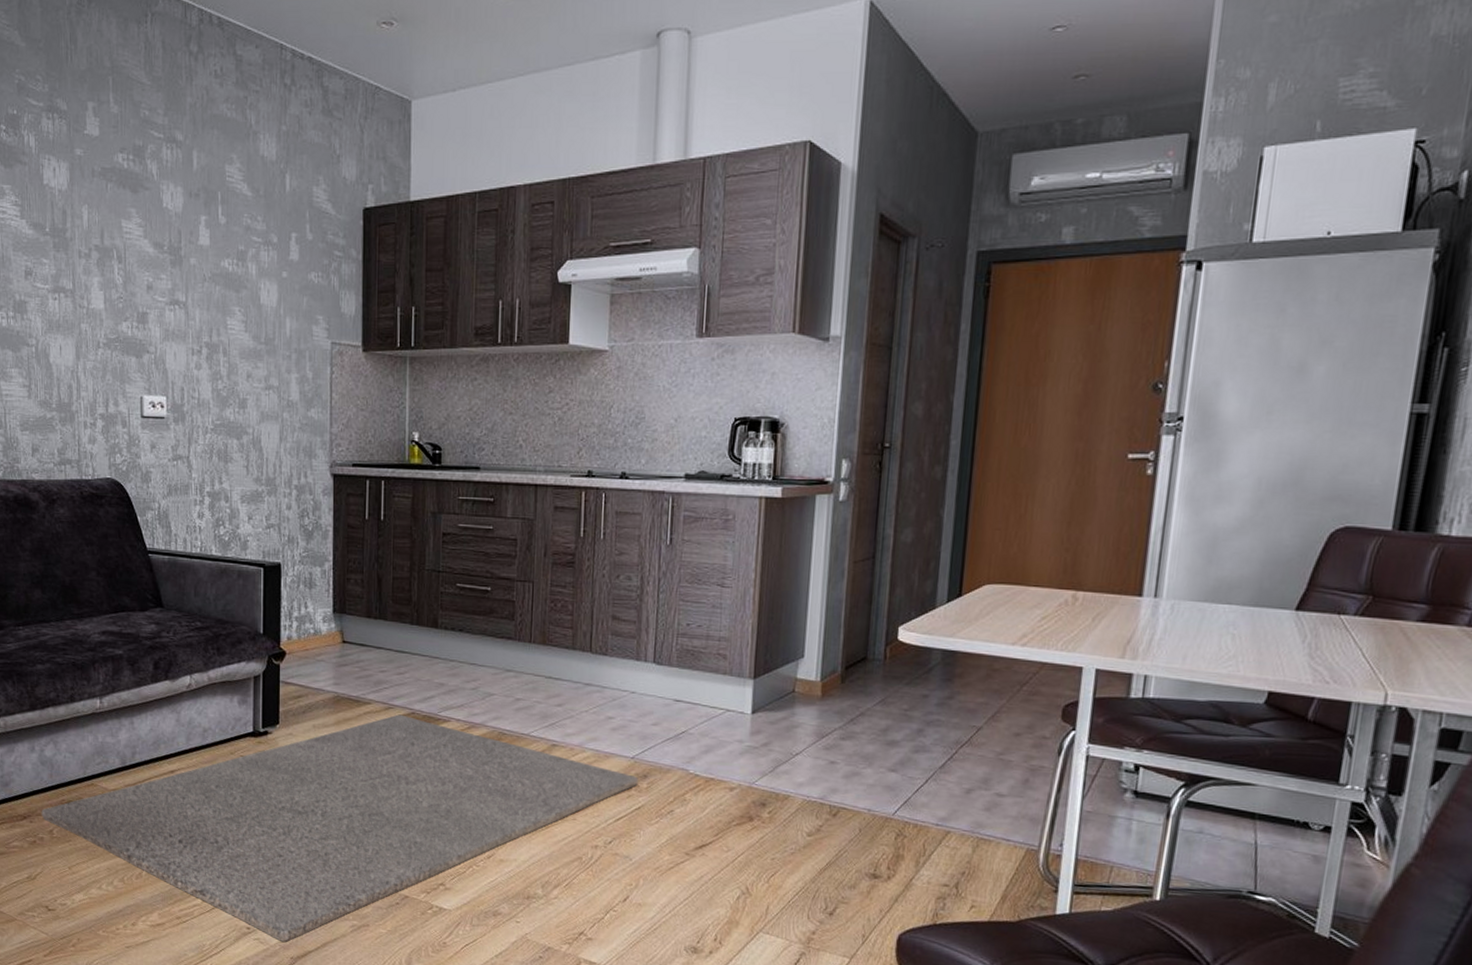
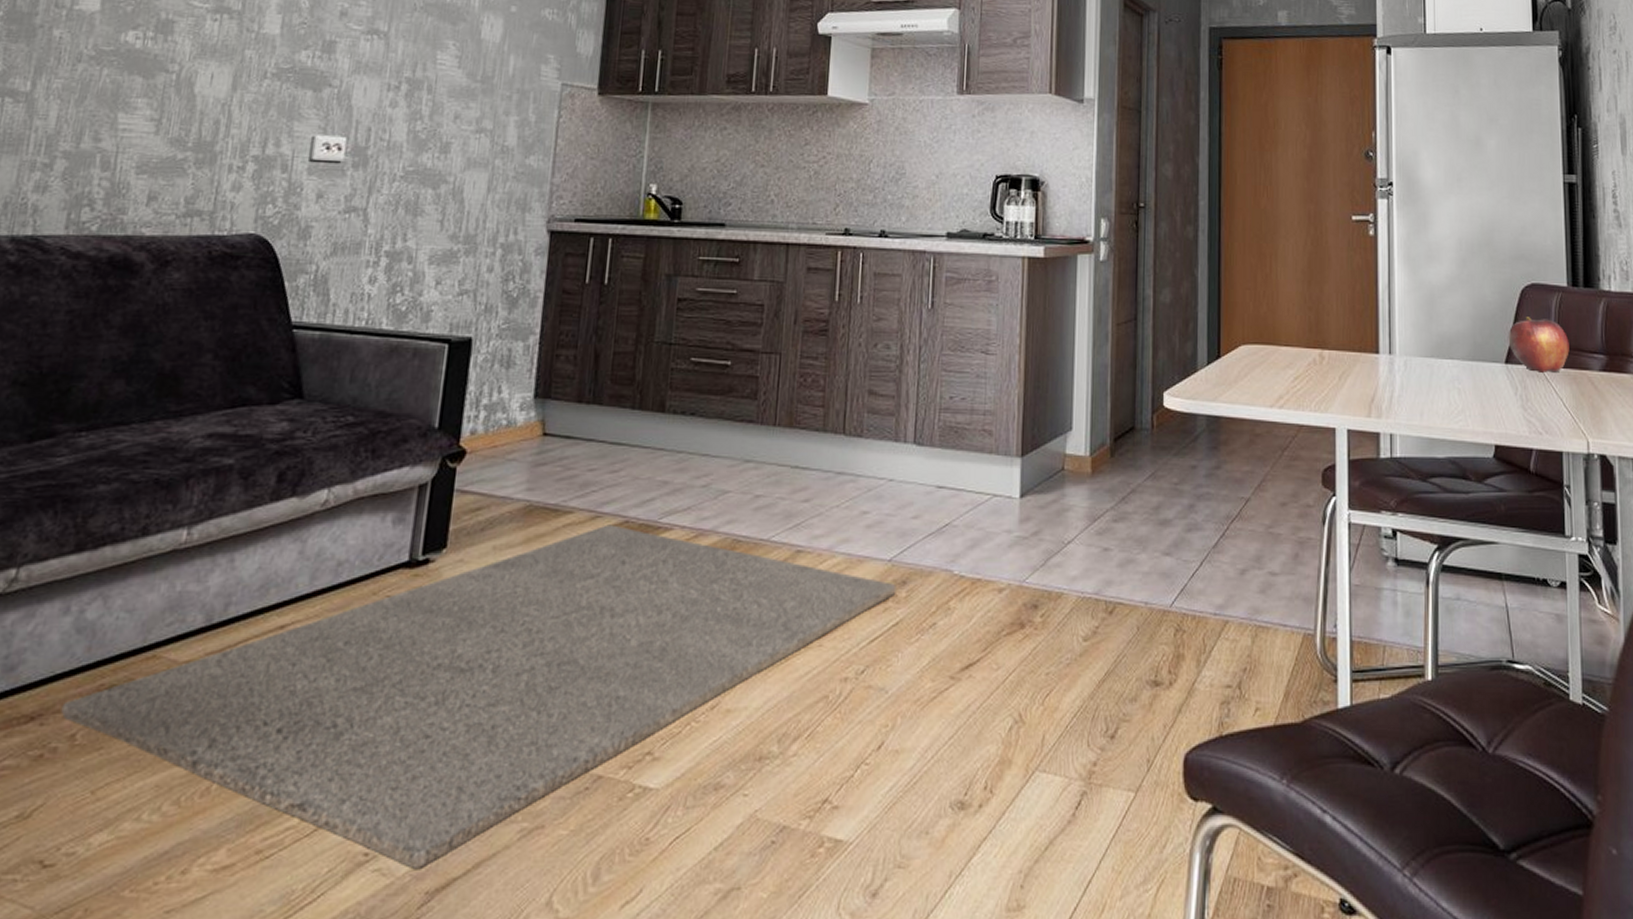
fruit: none [1303,562,1383,622] -> present [1508,317,1570,374]

